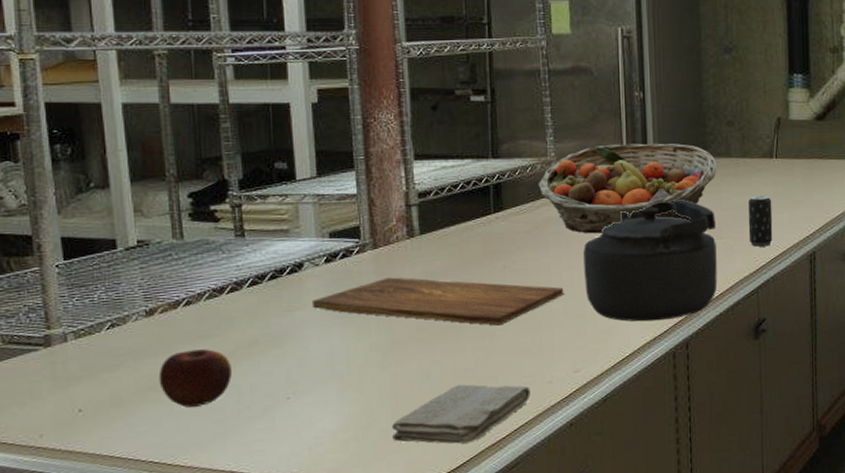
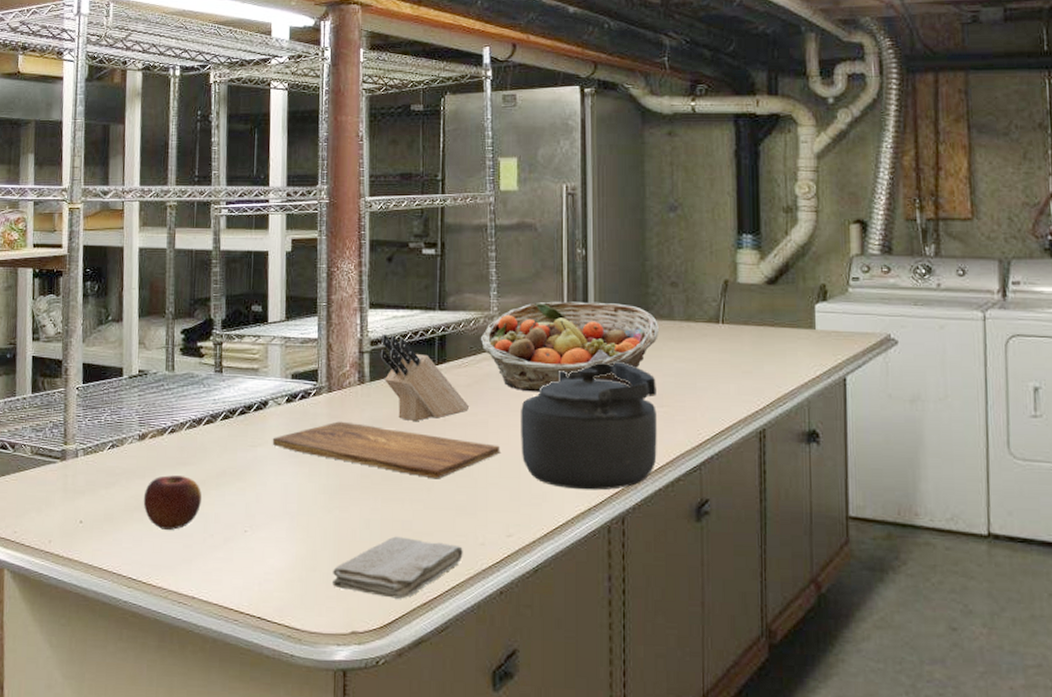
knife block: none [430,185,531,272] -> present [380,333,470,422]
beverage can: present [748,195,773,247] -> none [691,362,718,419]

